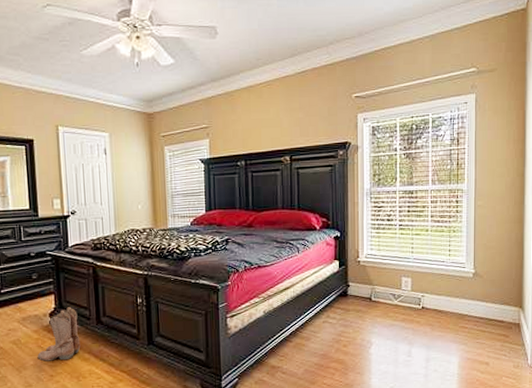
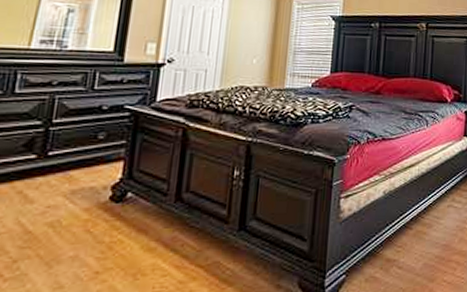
boots: present [37,307,81,361] -> none [81,178,151,252]

